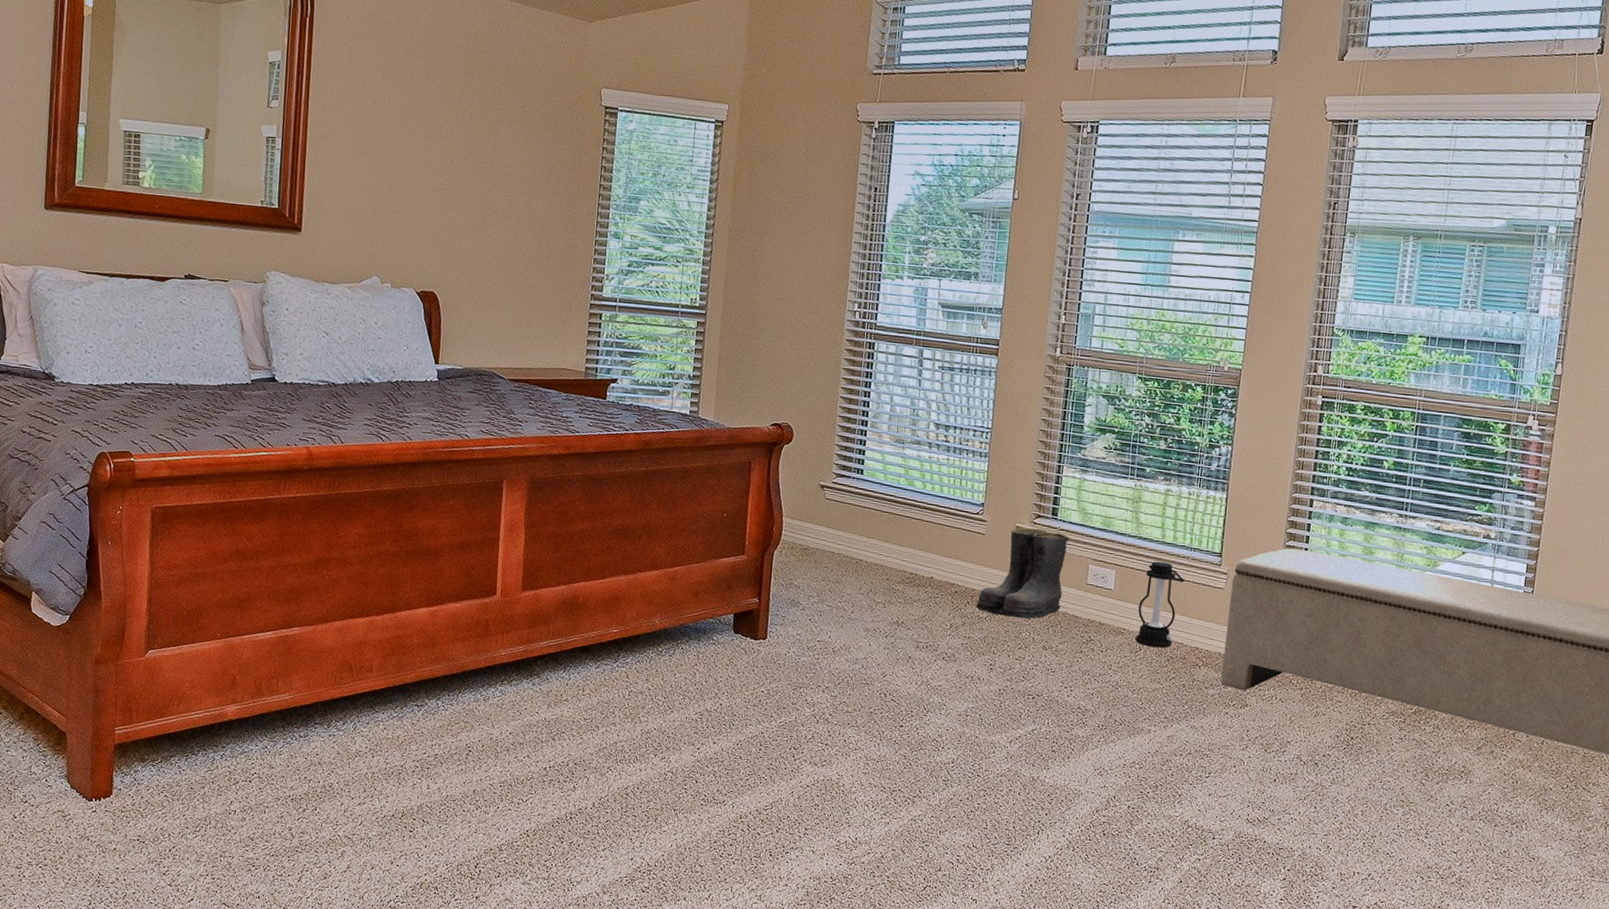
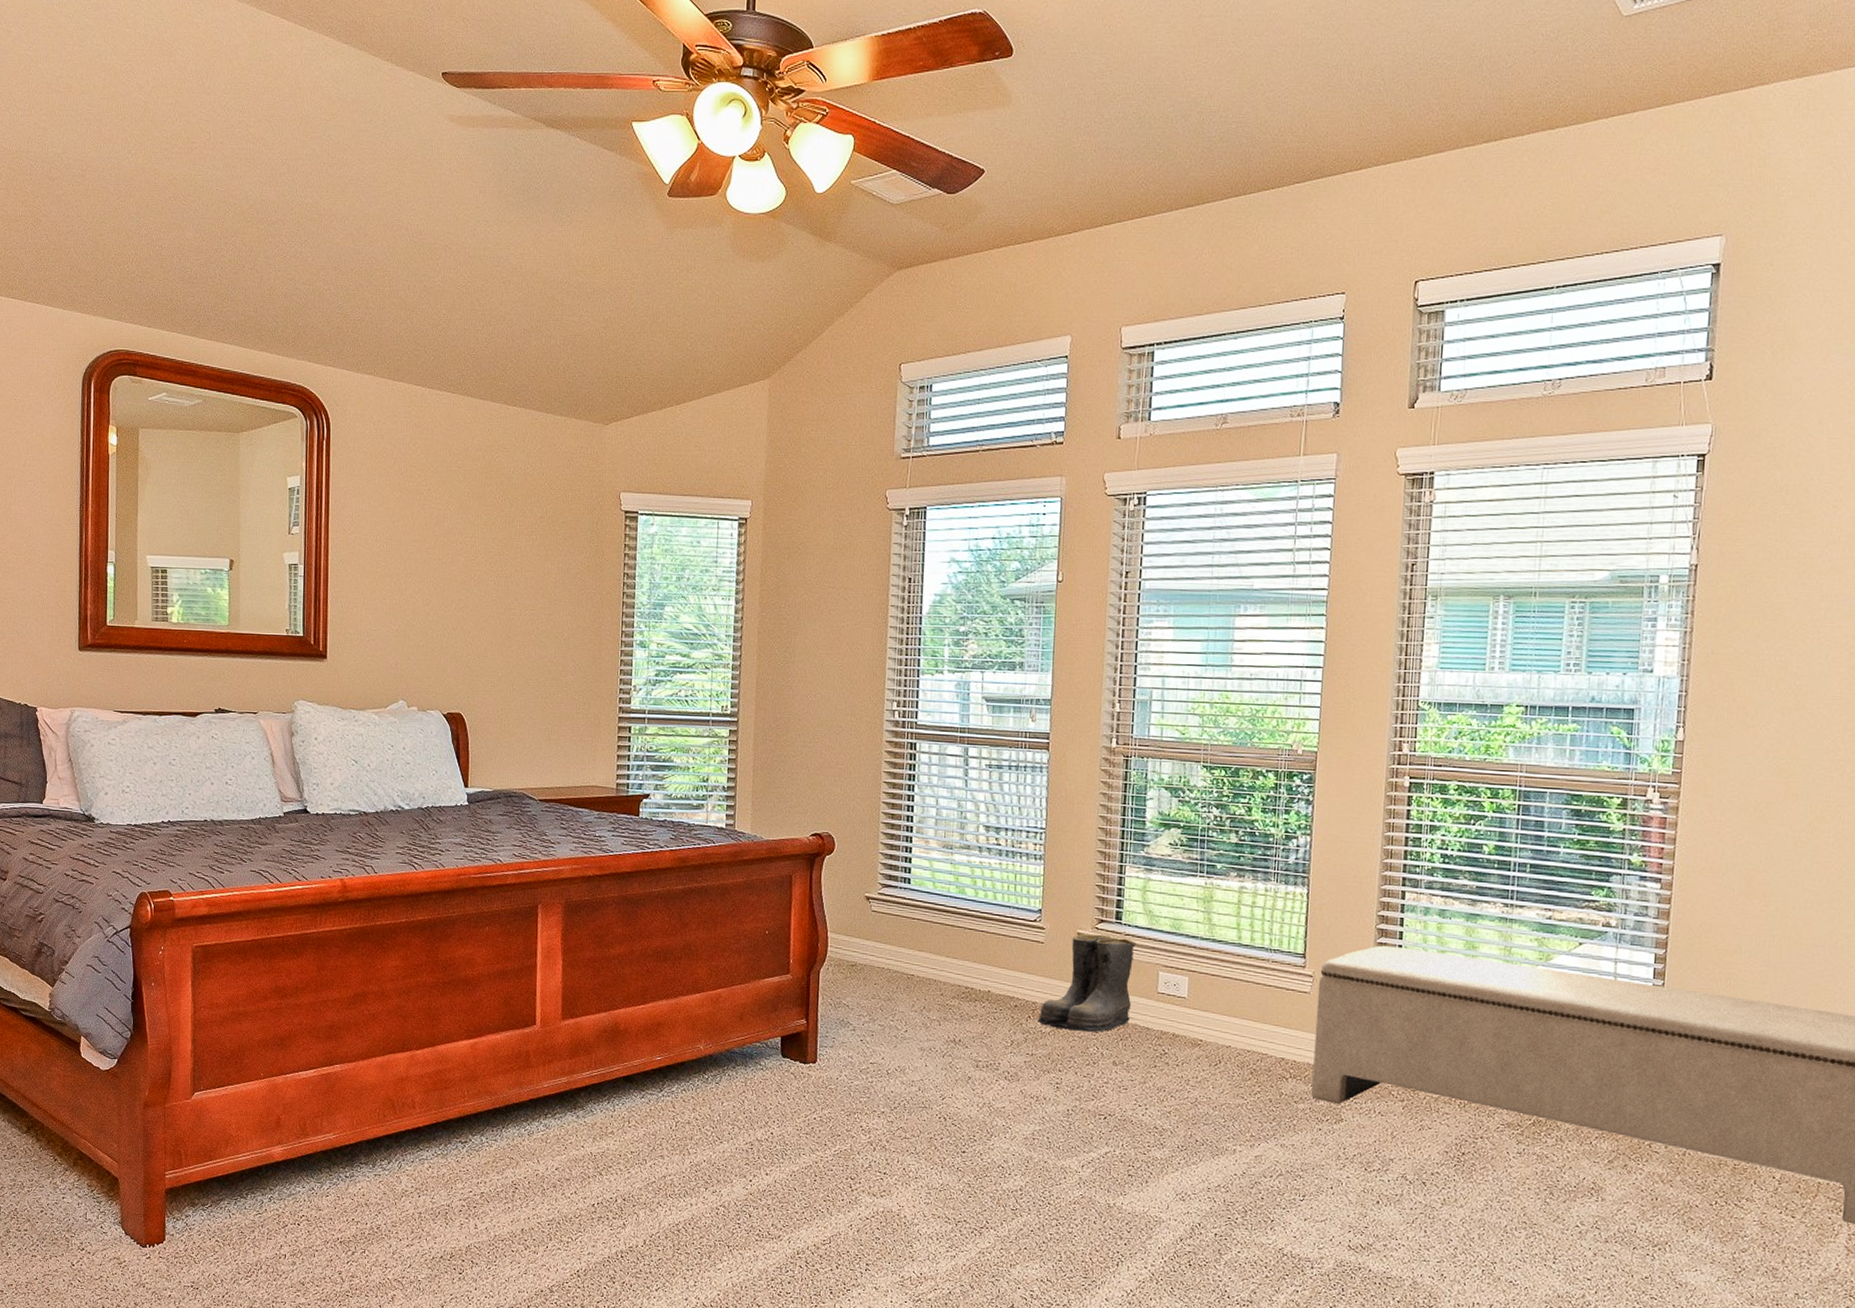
lantern: present [1135,561,1184,648] -> none [1214,965,1265,1060]

